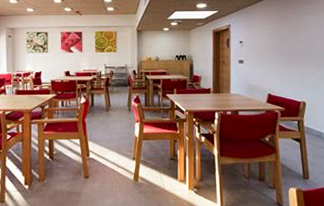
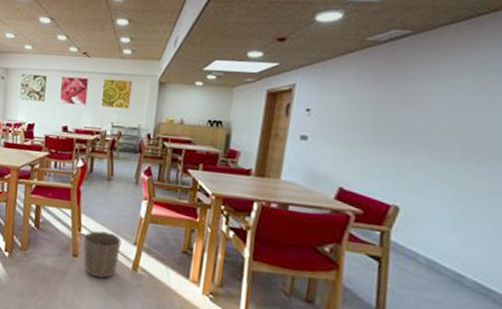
waste basket: none [92,153,123,193] -> present [83,231,122,278]

